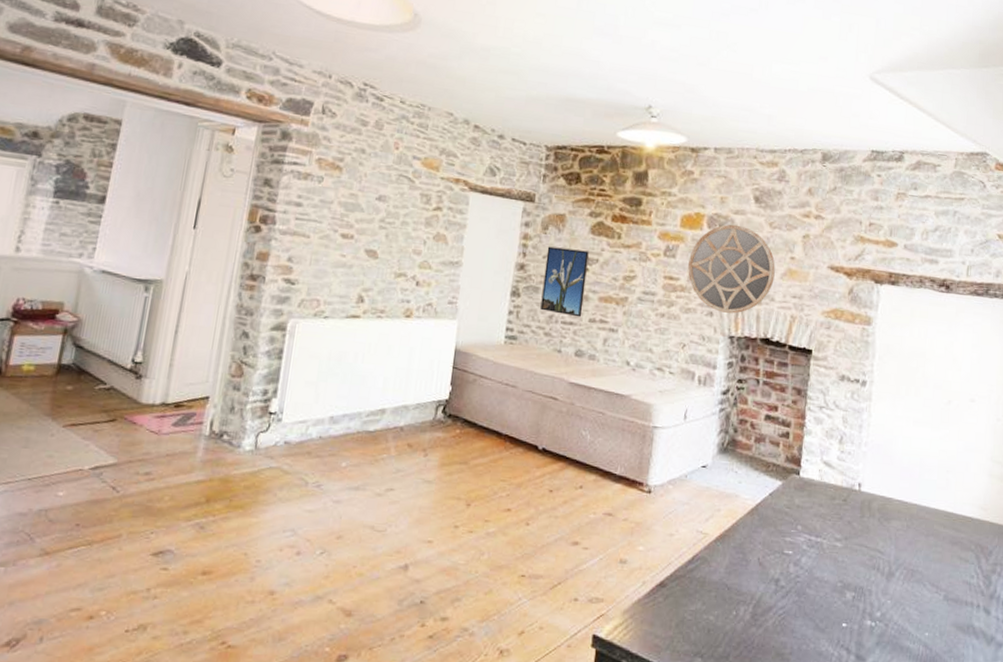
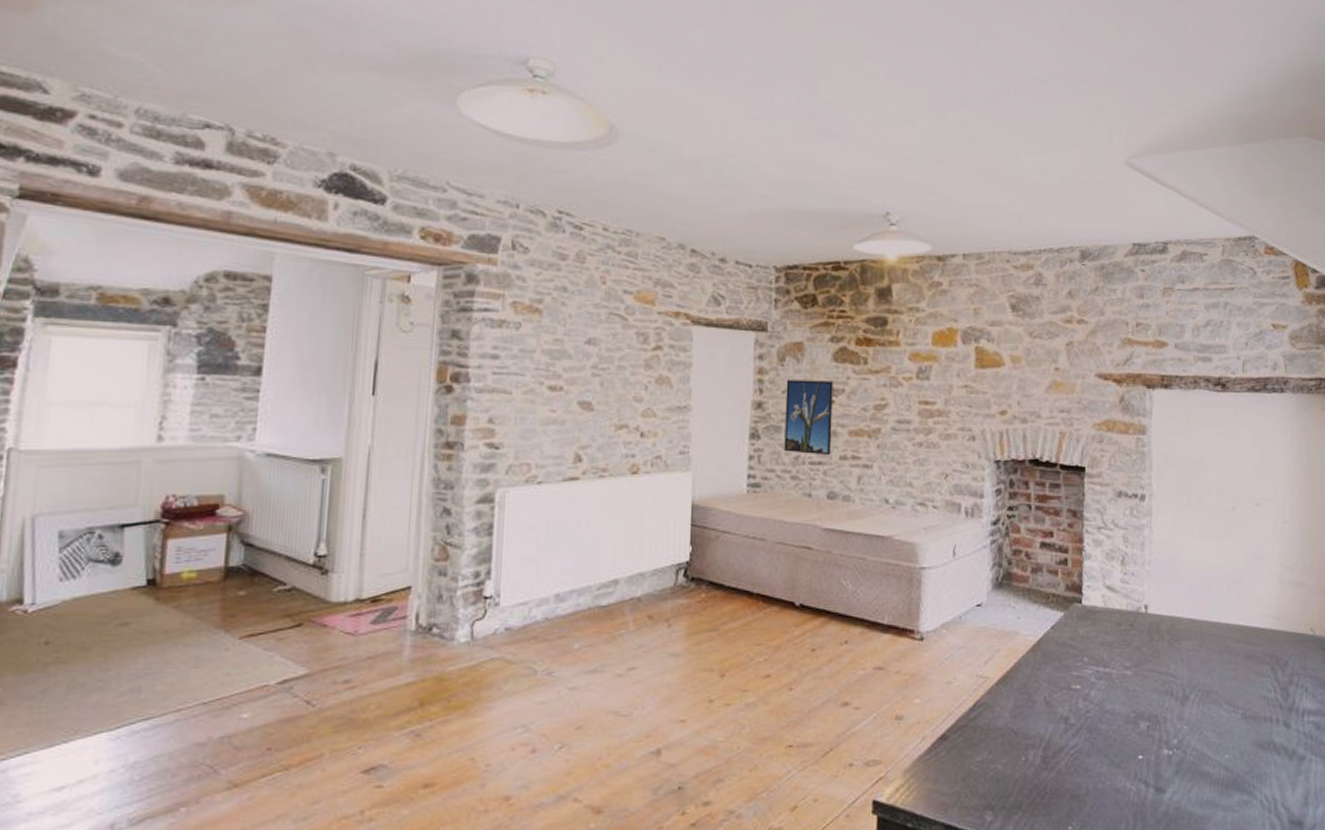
home mirror: present [688,224,775,314] -> none [944,337,1039,435]

